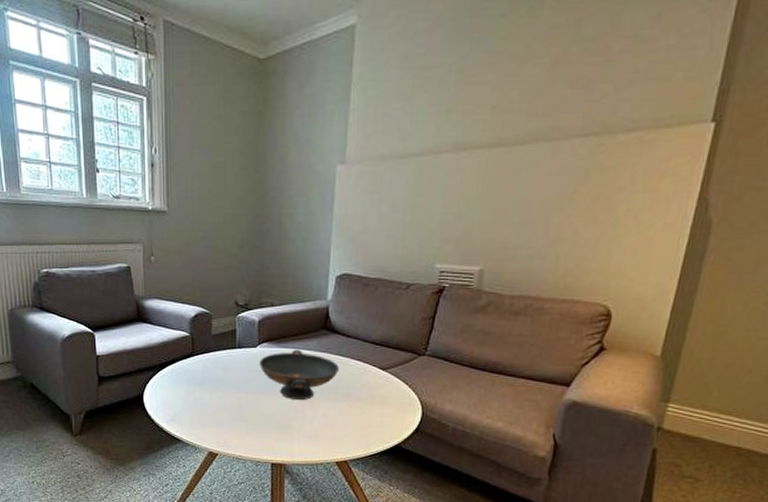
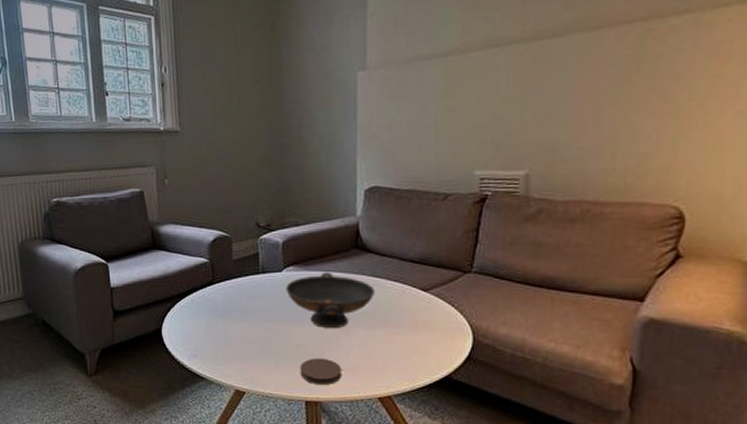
coaster: none [268,425,305,450] -> present [300,357,342,386]

